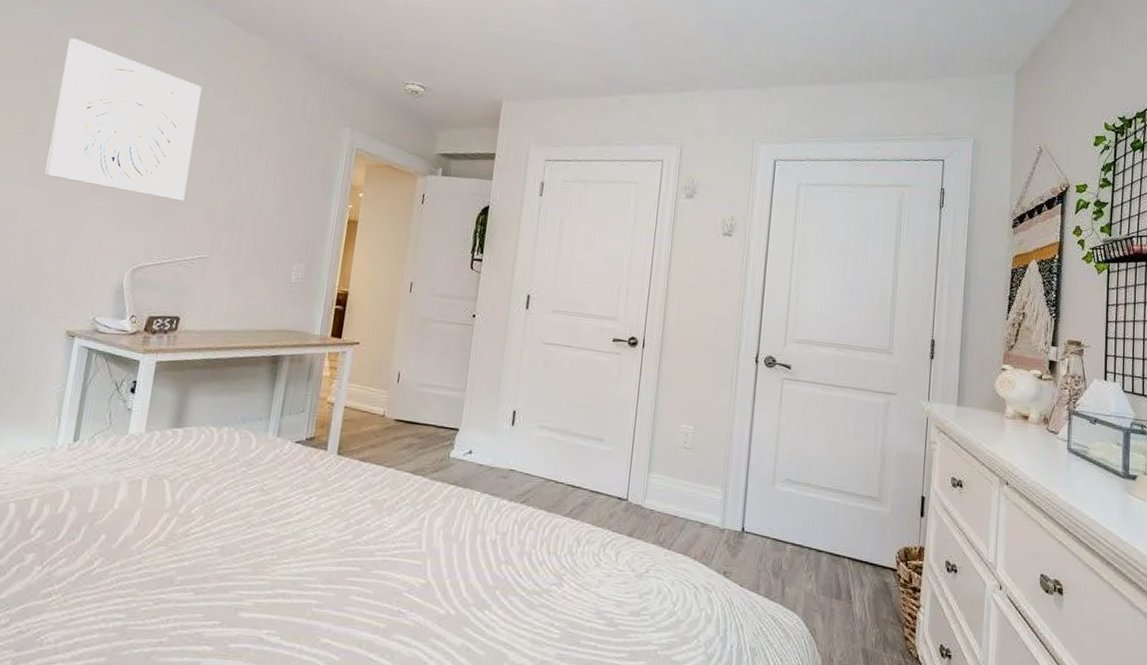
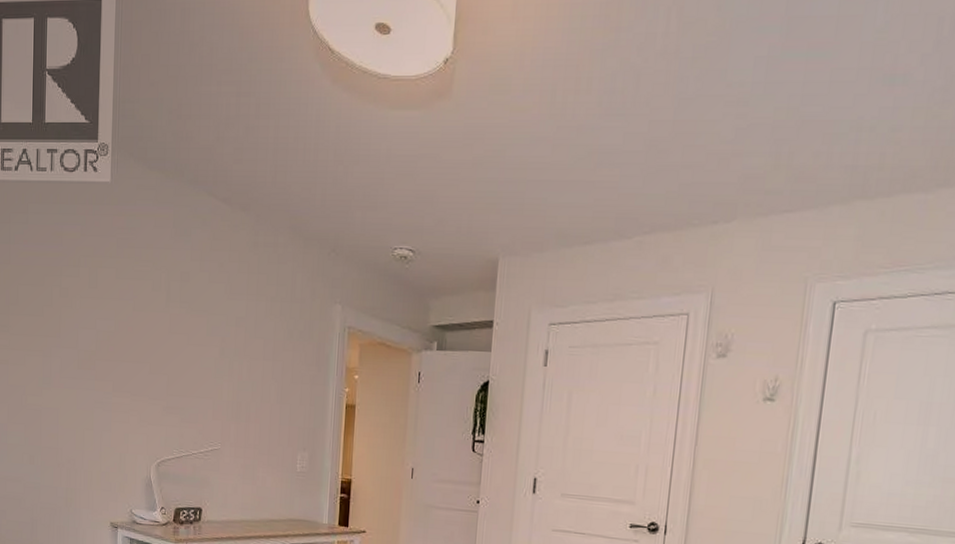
wall art: present [44,38,202,201] -> none [74,235,197,394]

